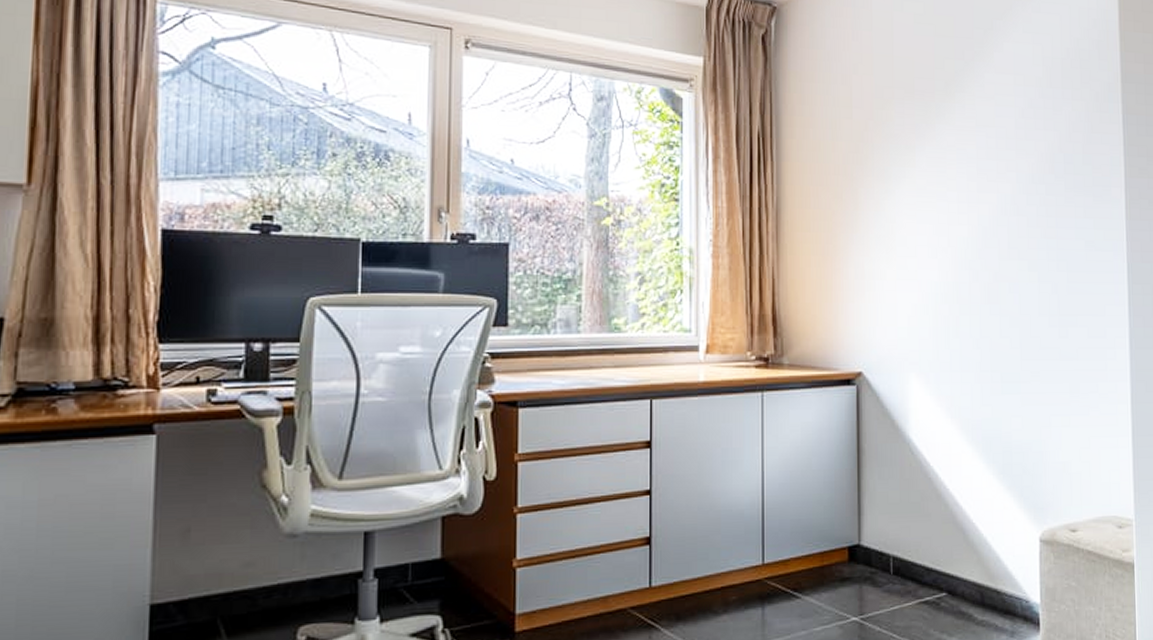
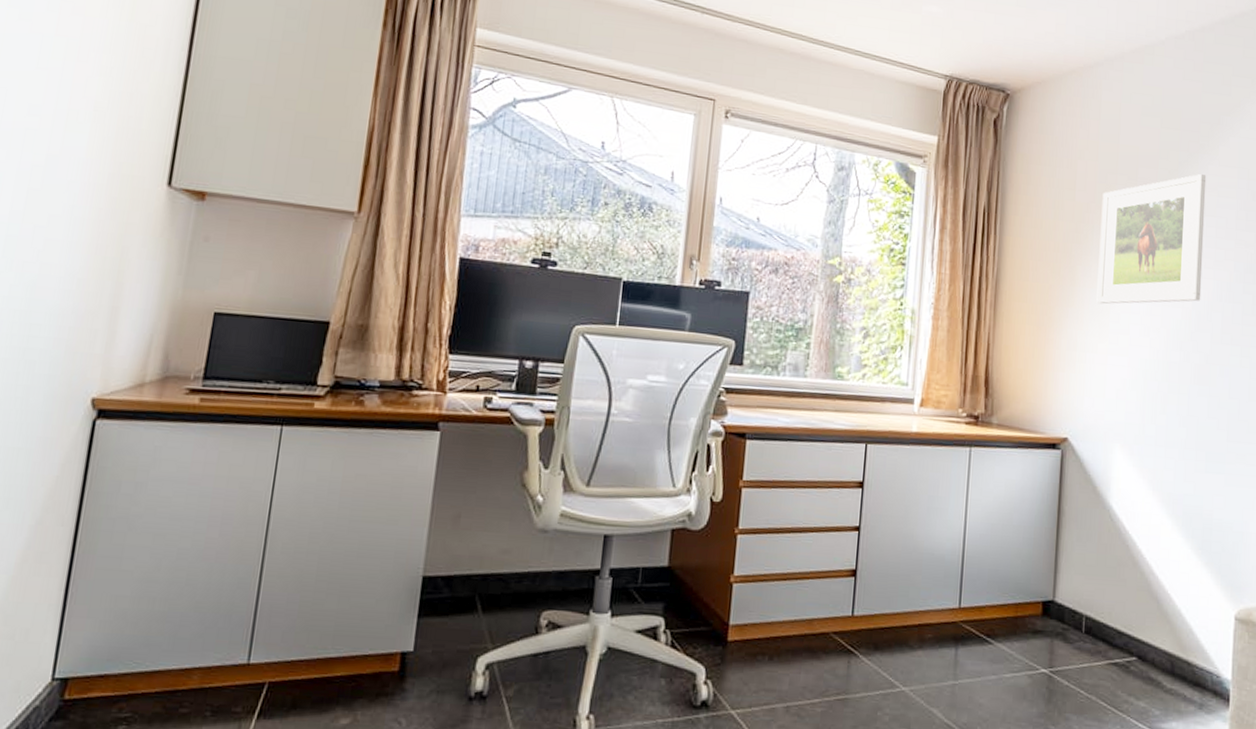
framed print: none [880,83,986,228] -> present [1096,174,1207,305]

